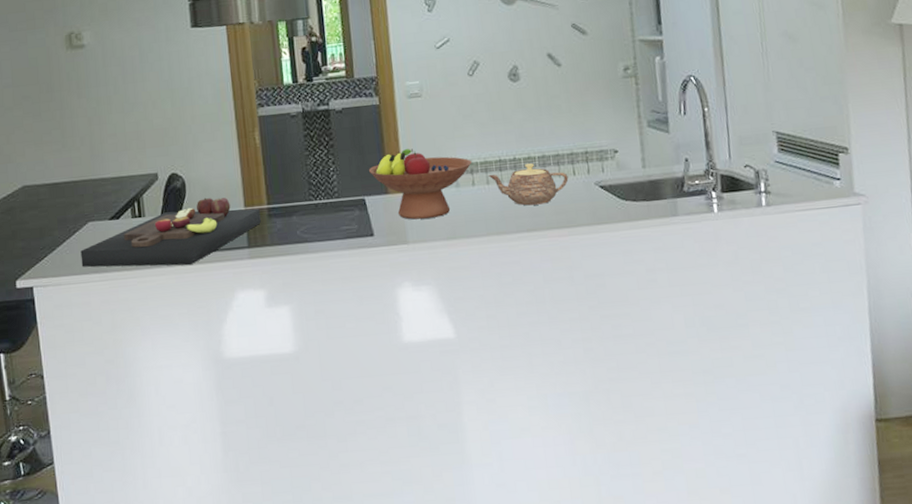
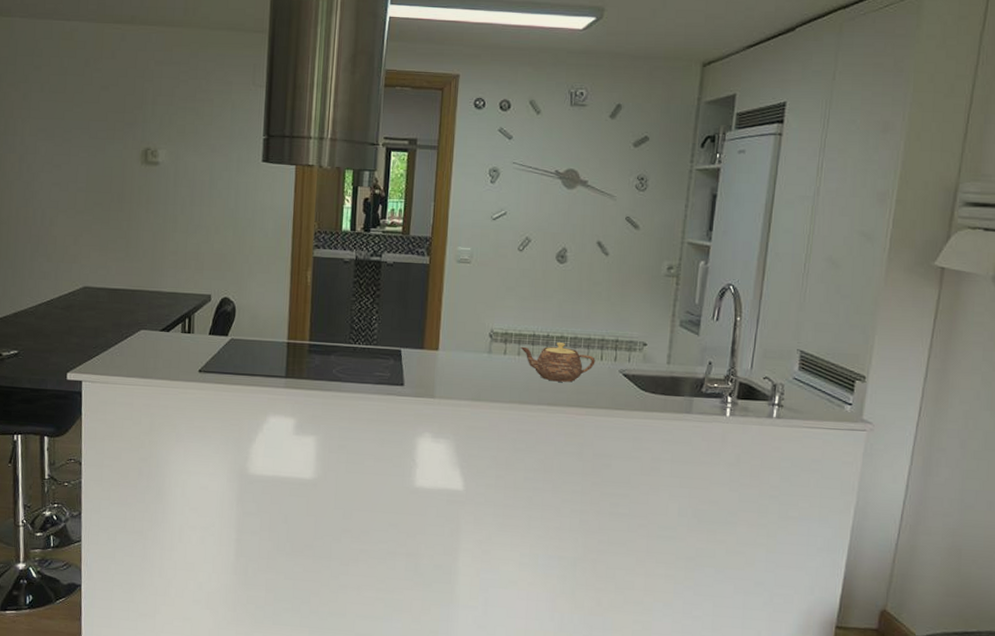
cutting board: present [80,197,261,267] -> none [129,325,301,385]
fruit bowl: present [368,148,472,220] -> none [408,310,507,378]

